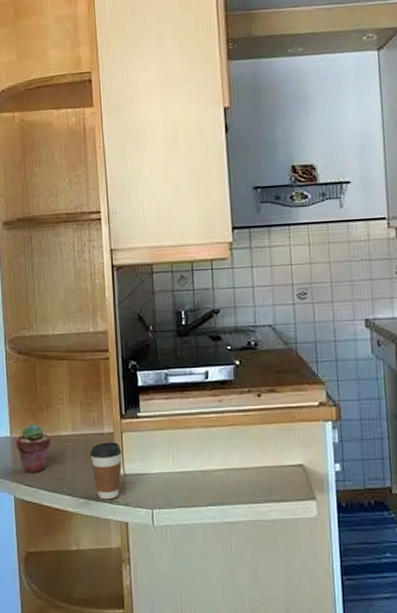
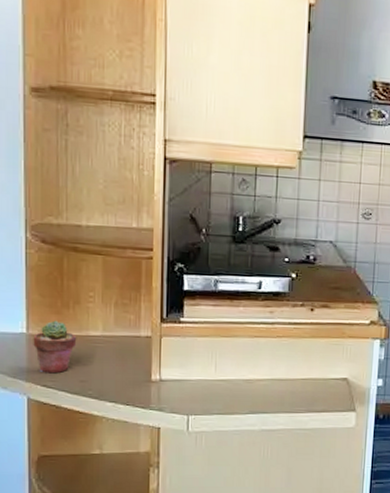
coffee cup: present [90,442,122,500] -> none [123,346,160,405]

